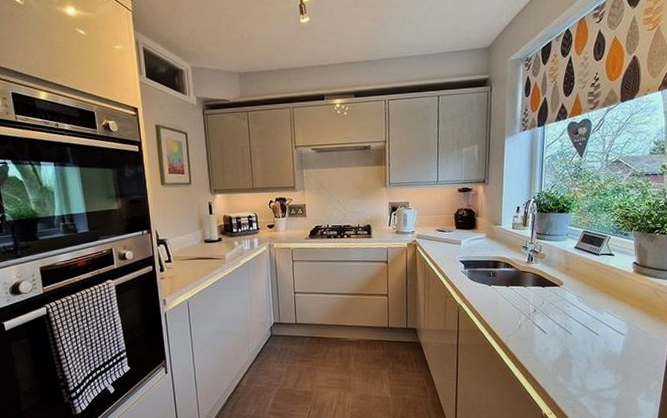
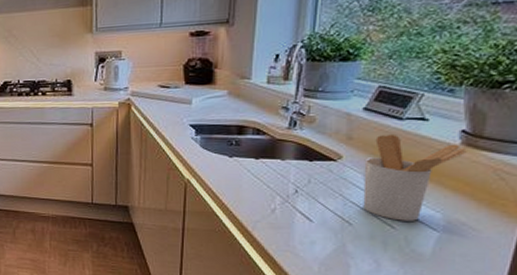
utensil holder: none [577,265,637,329] -> present [363,133,467,221]

